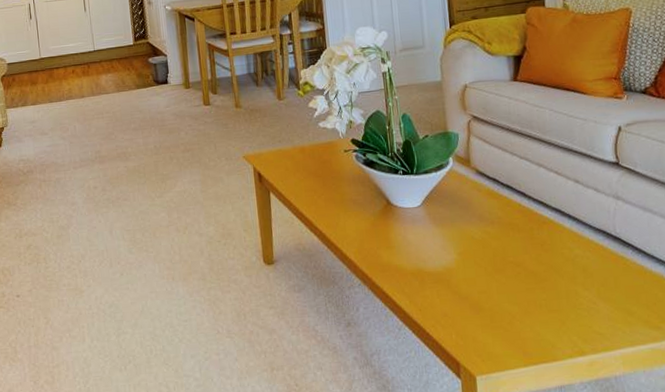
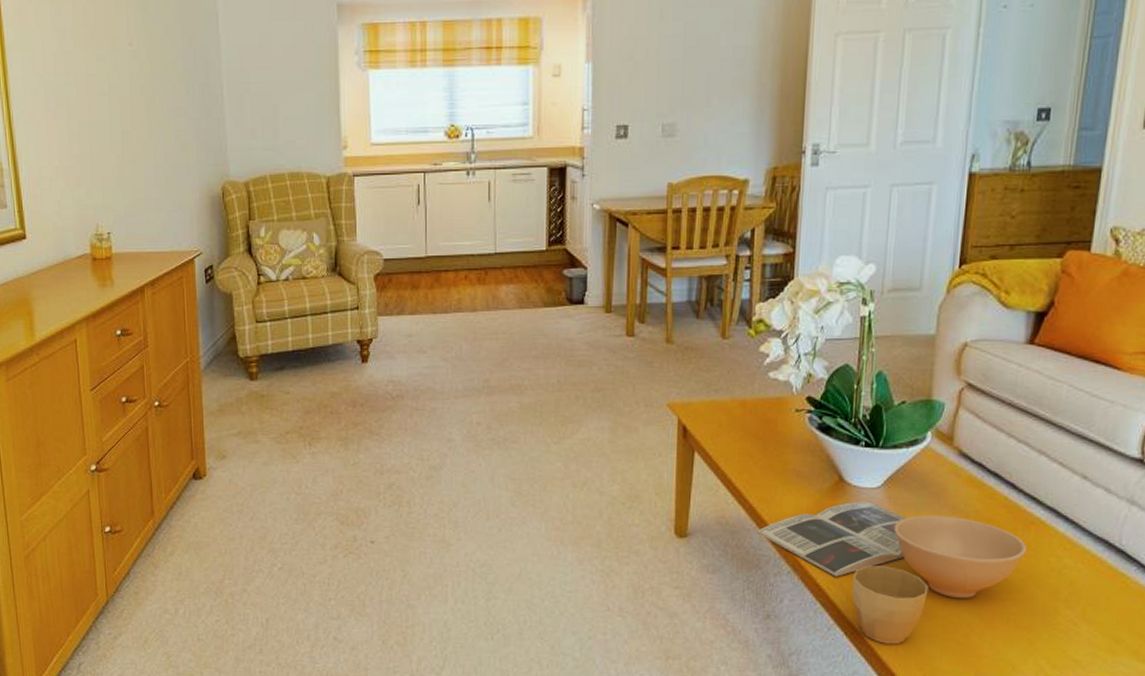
magazine: none [328,219,449,284] -> present [756,501,907,577]
cup: none [411,271,474,337] -> present [852,565,929,644]
bowl: none [436,224,544,292] -> present [893,514,1028,599]

